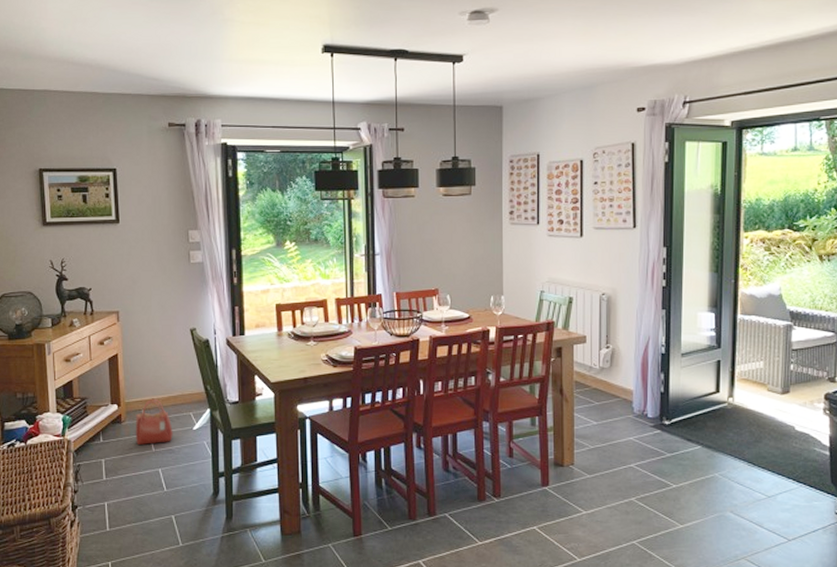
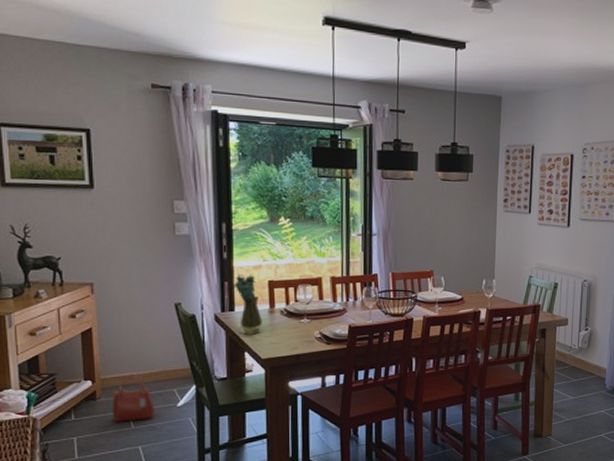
vase: none [244,298,271,358] -> present [235,273,262,335]

